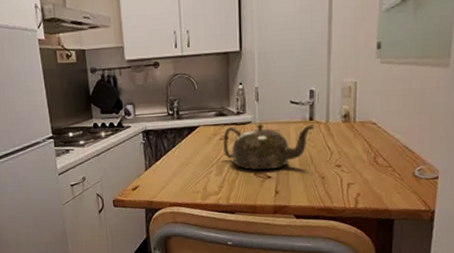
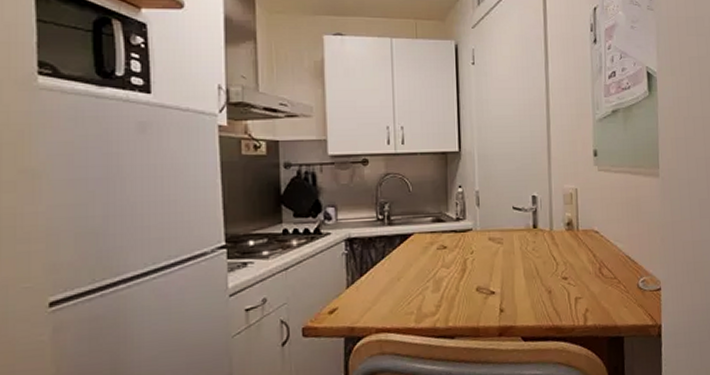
teapot: present [222,124,314,170] -> none [440,231,538,285]

